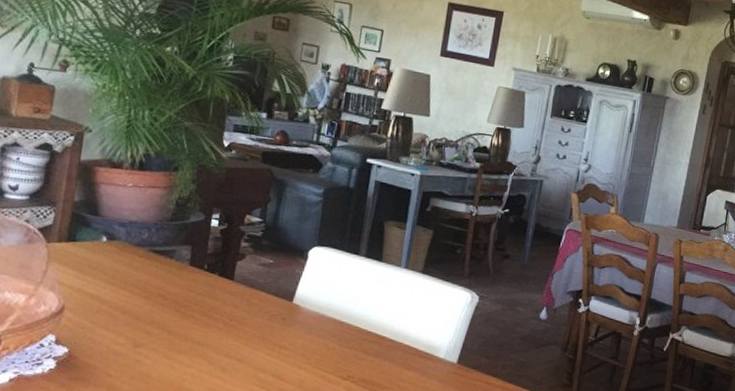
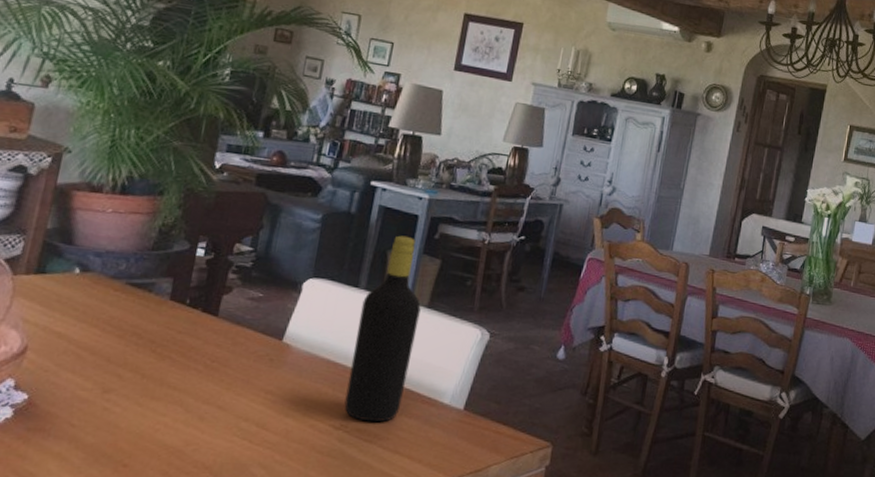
bottle: none [350,208,416,374] -> present [344,235,421,423]

